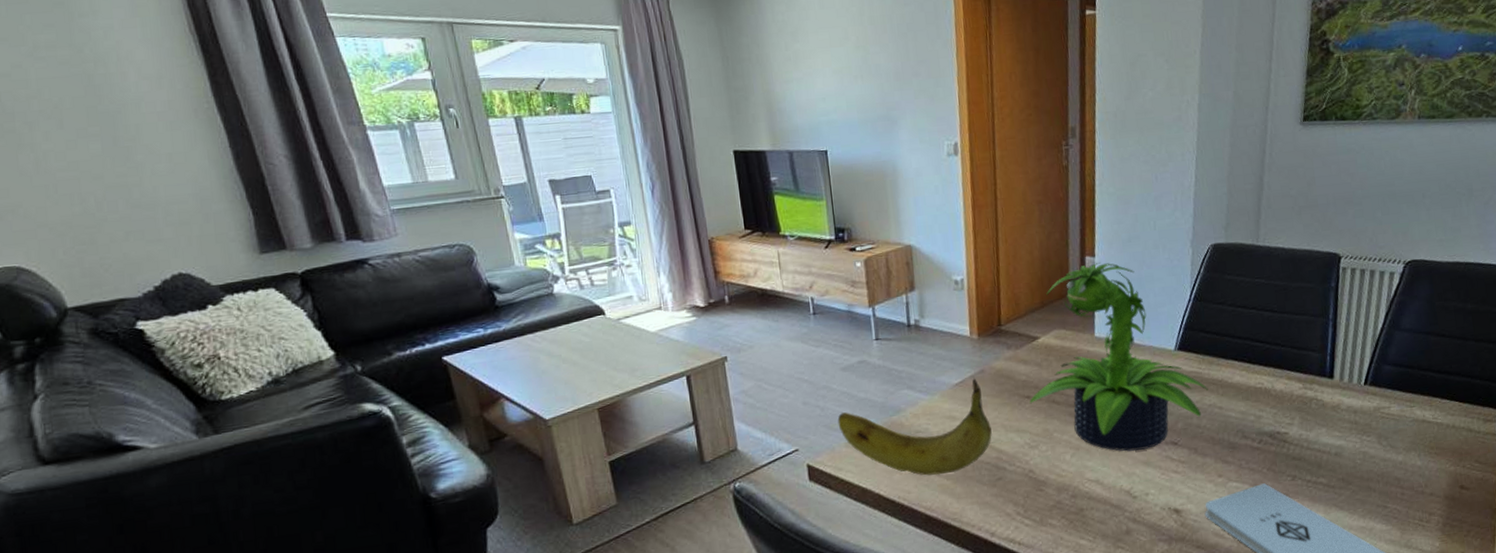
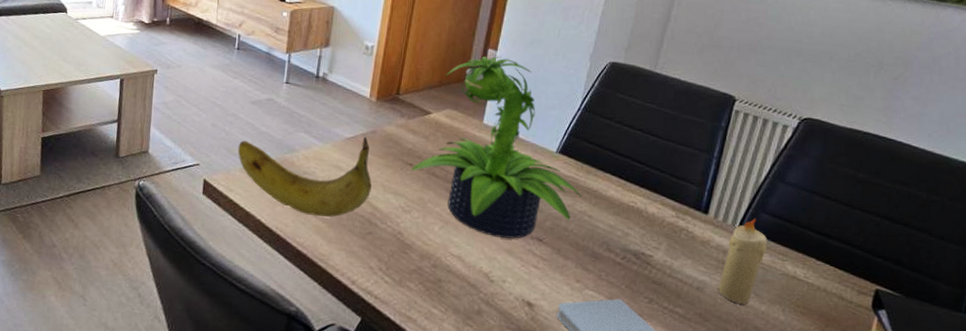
candle: none [1355,372,1394,460] -> present [718,219,768,304]

